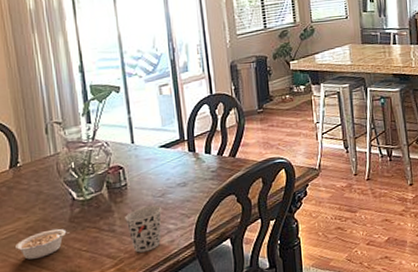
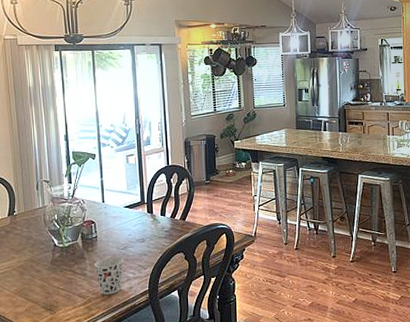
legume: present [15,228,70,260] -> none [9,269,51,292]

